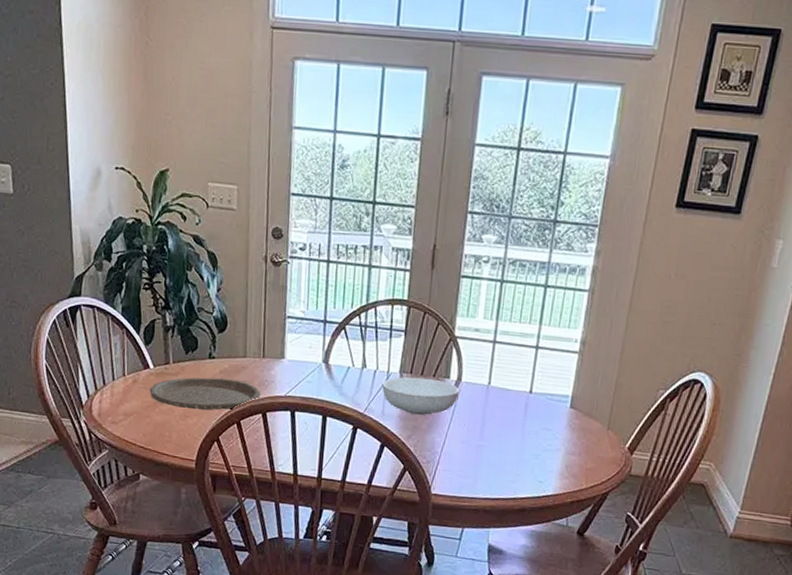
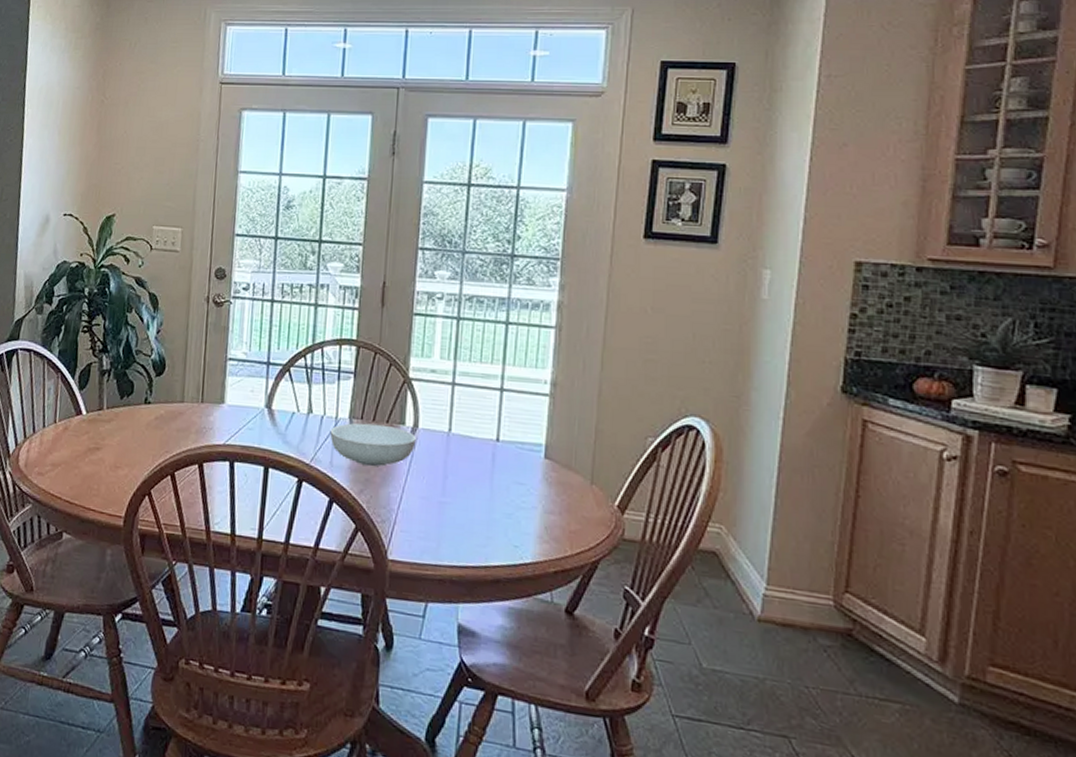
plate: present [149,377,261,411] -> none [80,424,198,461]

